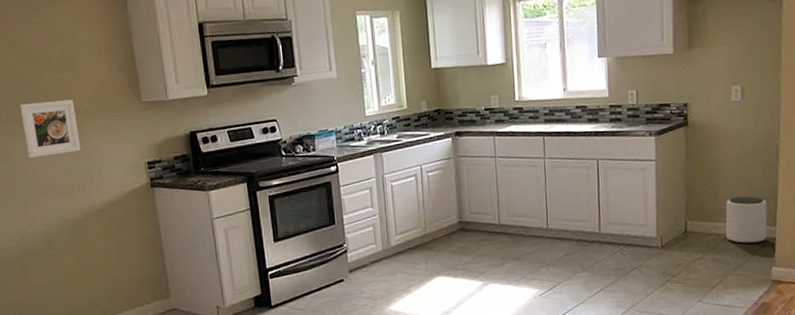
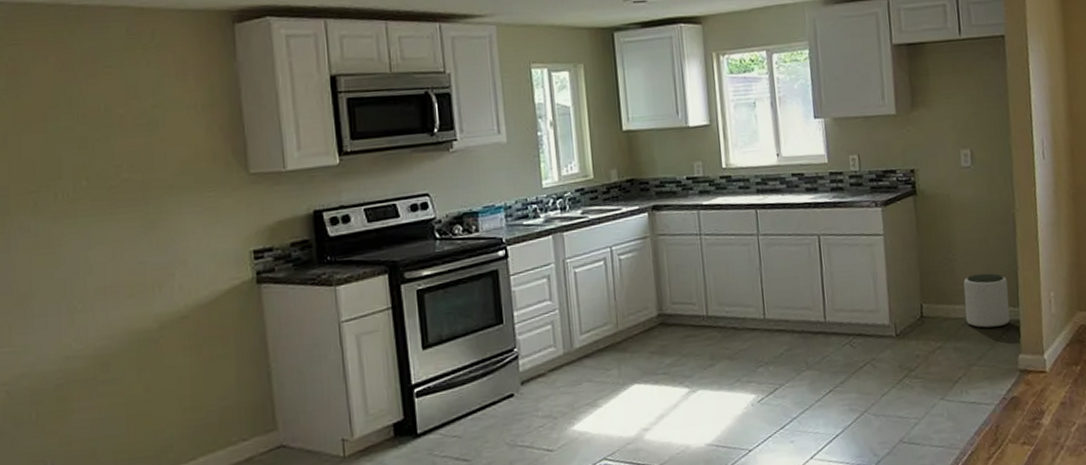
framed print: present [20,99,81,159] -> none [76,171,161,250]

